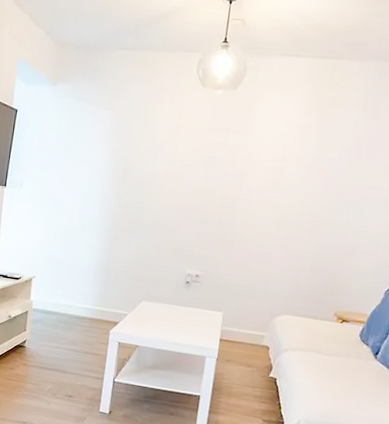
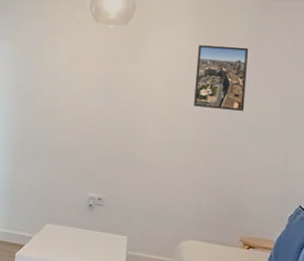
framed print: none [300,113,364,184] -> present [194,45,249,111]

